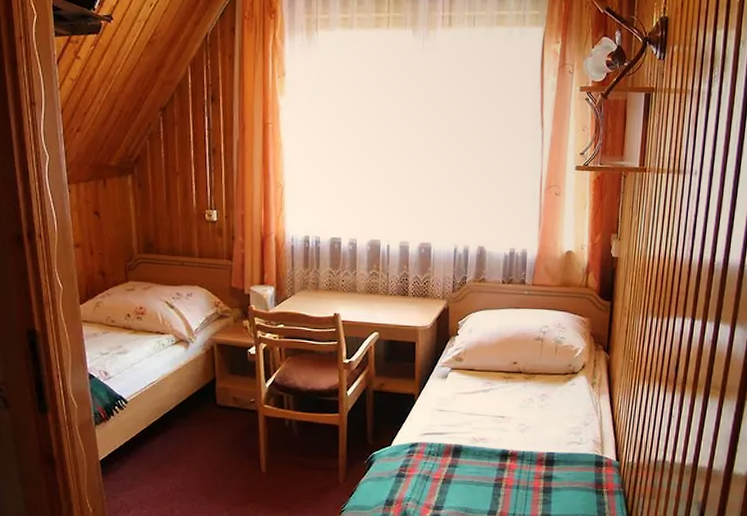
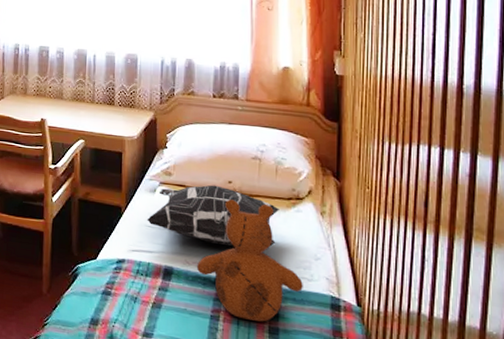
decorative pillow: none [439,367,557,420] -> present [147,184,279,246]
teddy bear: none [483,379,574,484] -> present [197,199,303,322]

